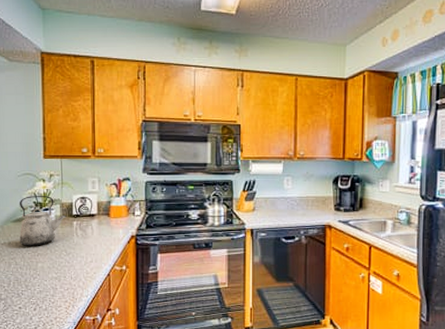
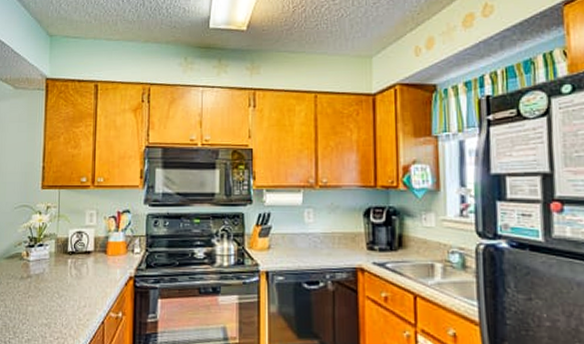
kettle: present [19,196,67,246] -> none [10,230,62,287]

